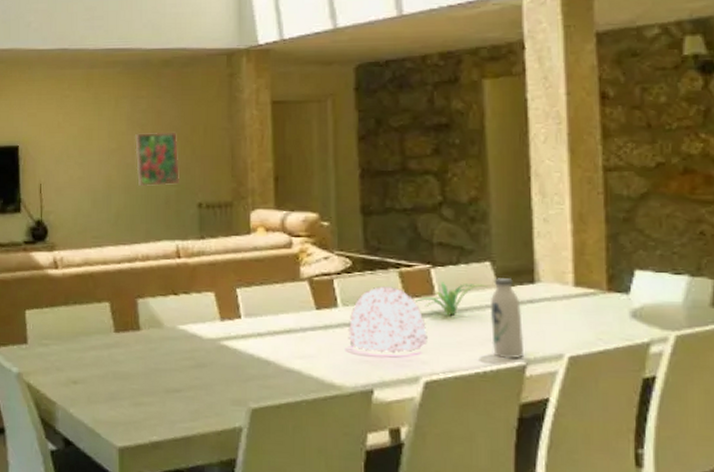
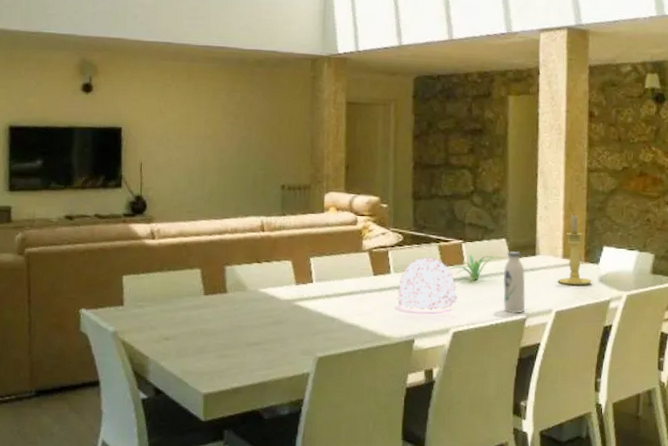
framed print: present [135,132,181,187] -> none [229,122,267,170]
candle holder: none [569,228,620,323] -> present [558,214,592,286]

